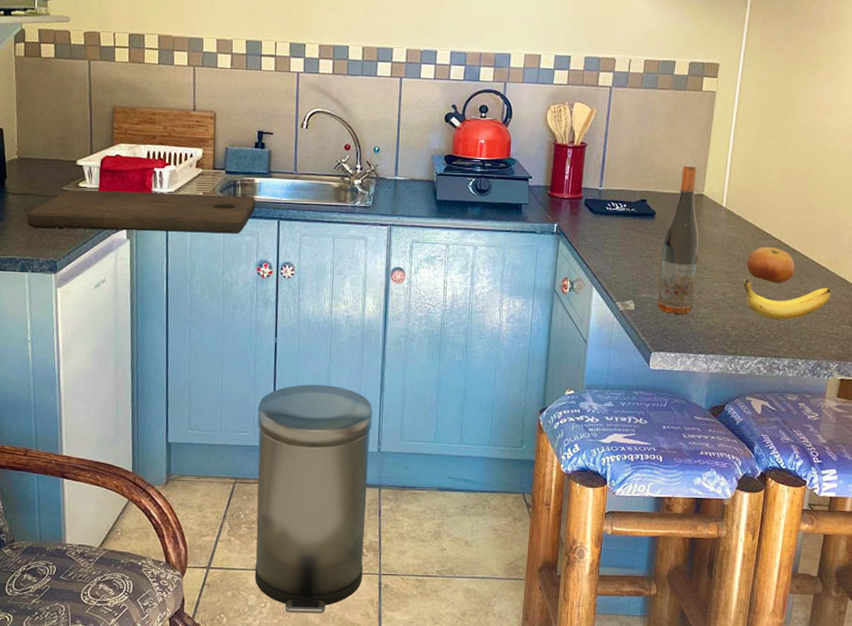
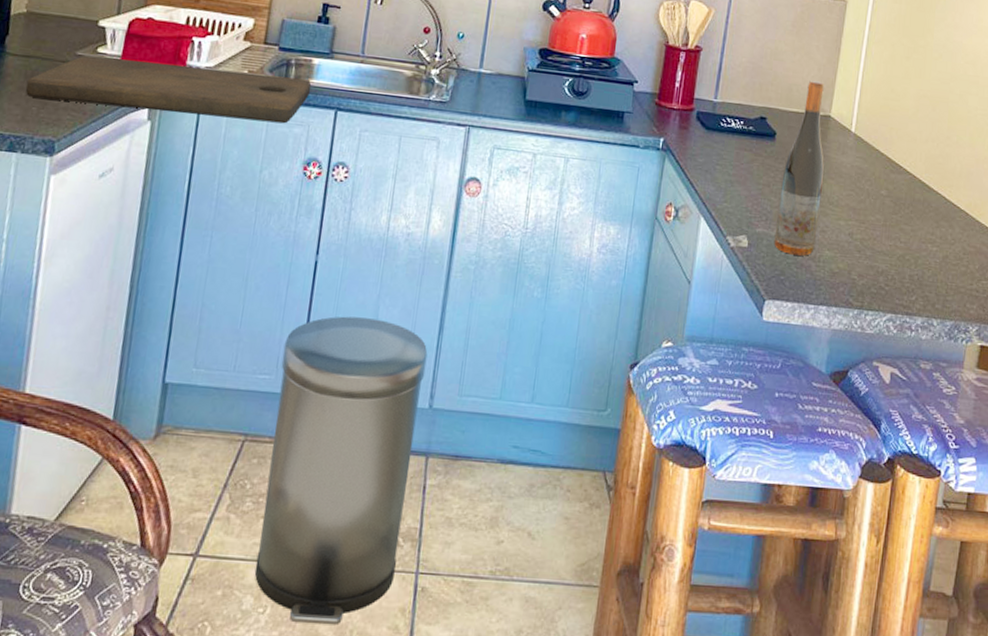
banana: present [743,279,833,320] -> none [872,218,972,271]
fruit: present [746,247,795,283] -> none [876,182,931,226]

